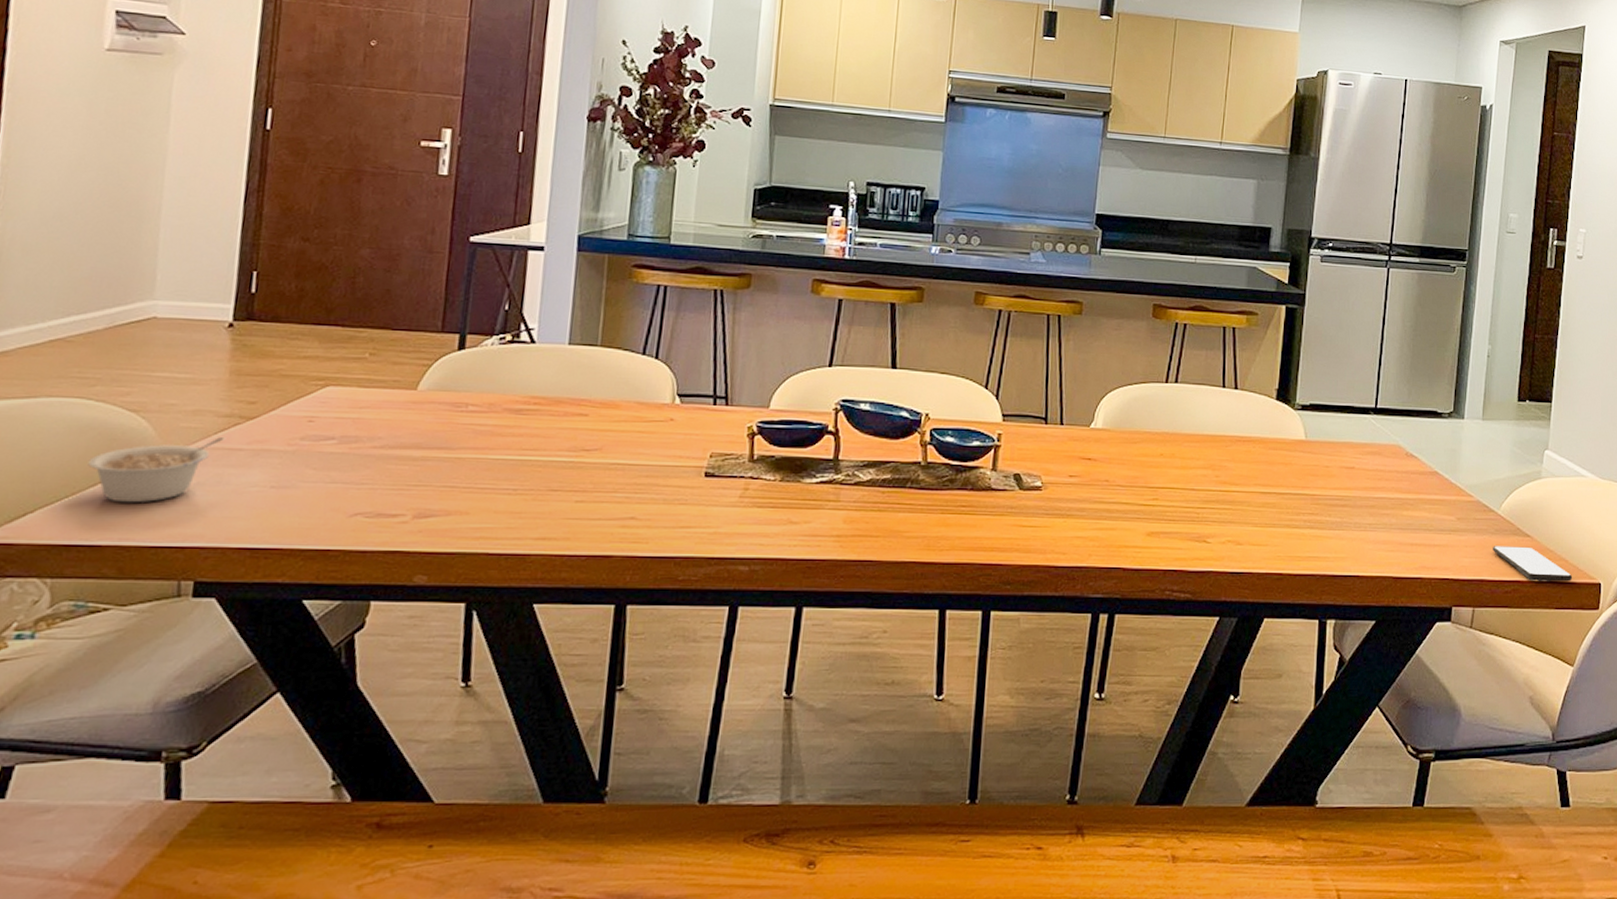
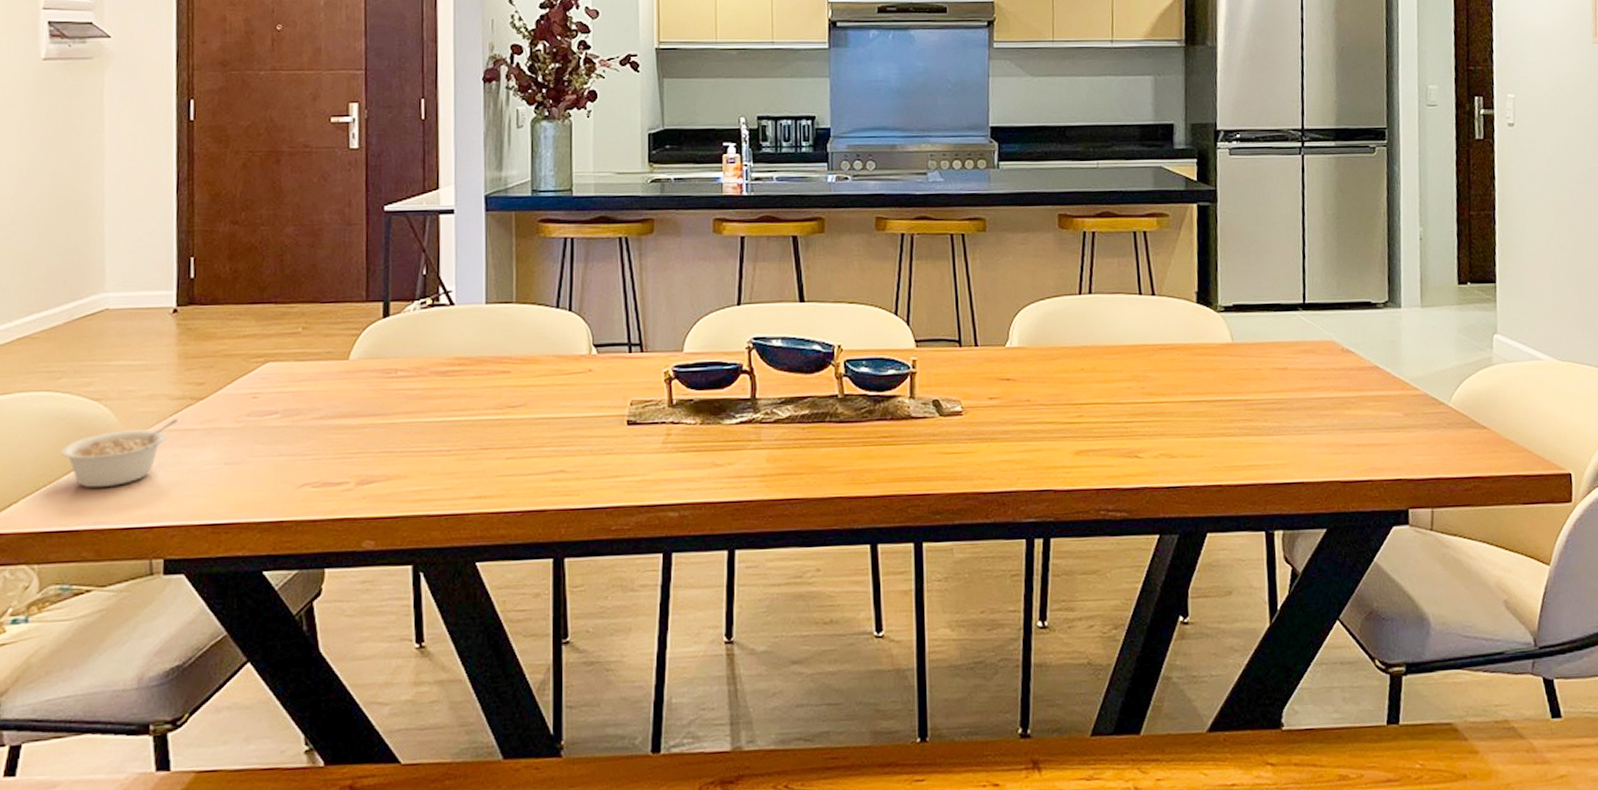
smartphone: present [1493,546,1573,582] -> none [1447,439,1539,476]

